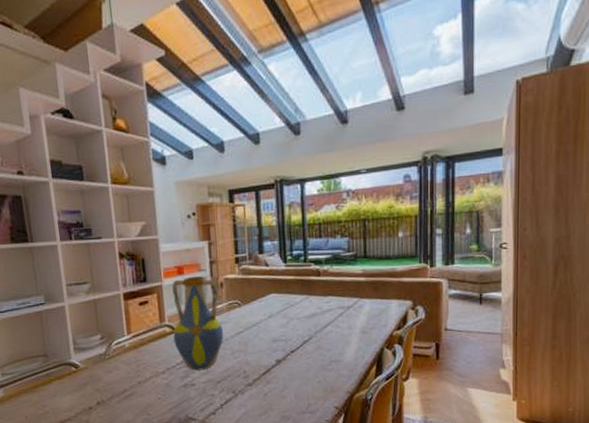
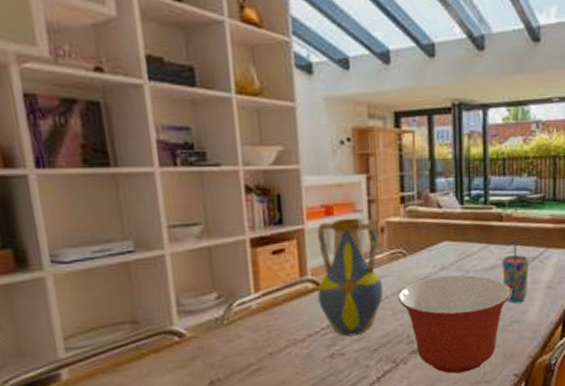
mixing bowl: none [235,321,331,404] -> present [397,274,512,374]
cup: none [321,290,345,346] -> present [502,237,529,303]

